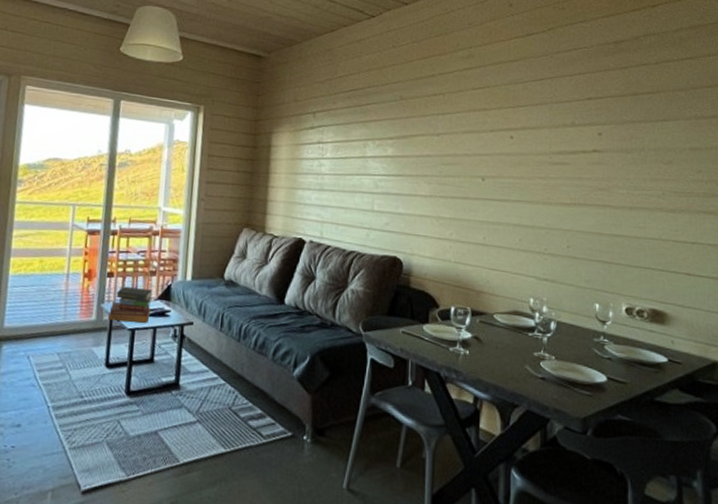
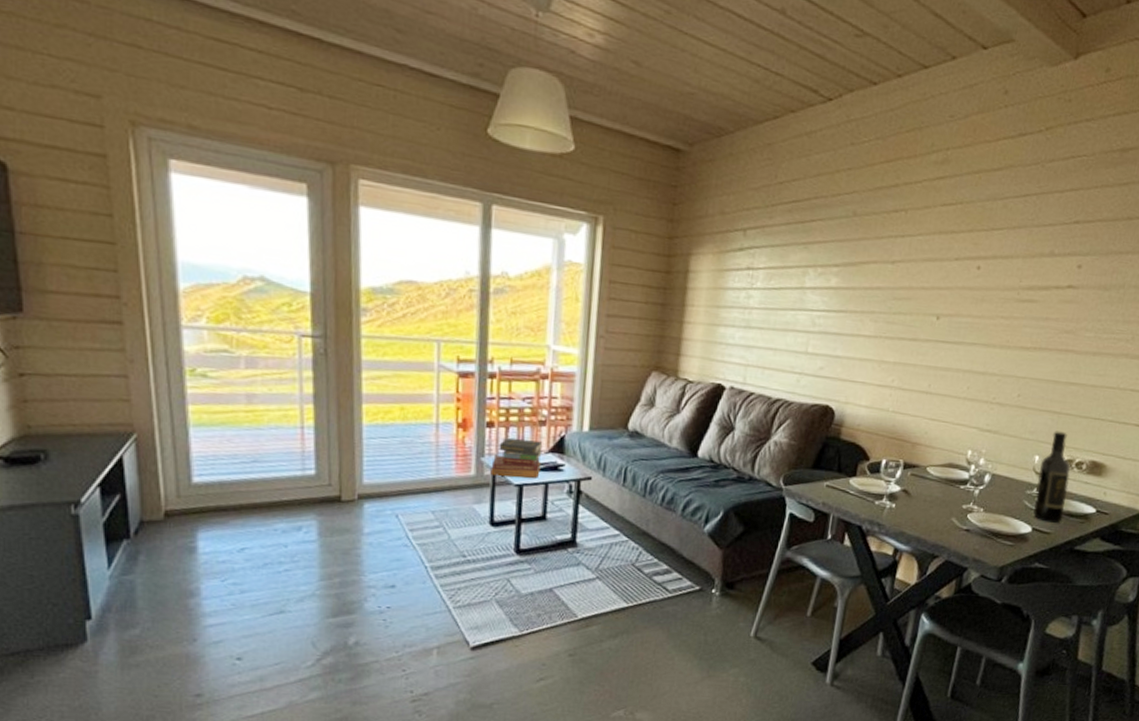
wine bottle: none [601,280,636,372] -> present [1033,431,1071,523]

